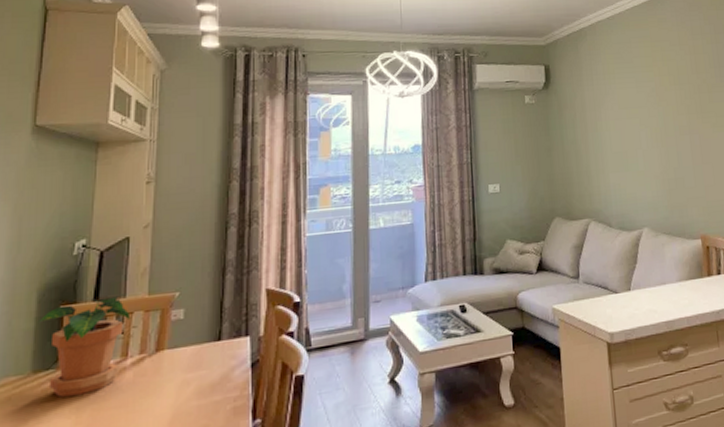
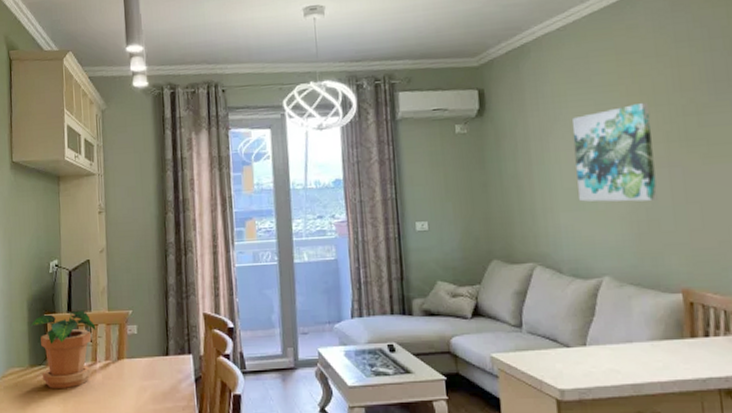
wall art: none [618,81,682,164] -> present [571,102,658,202]

